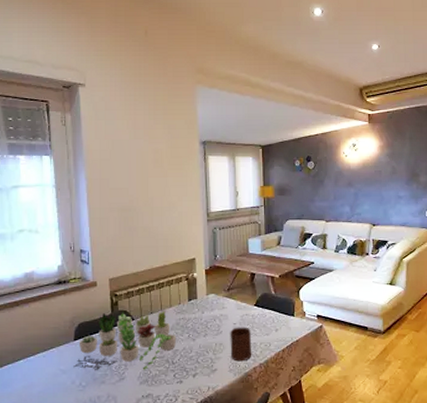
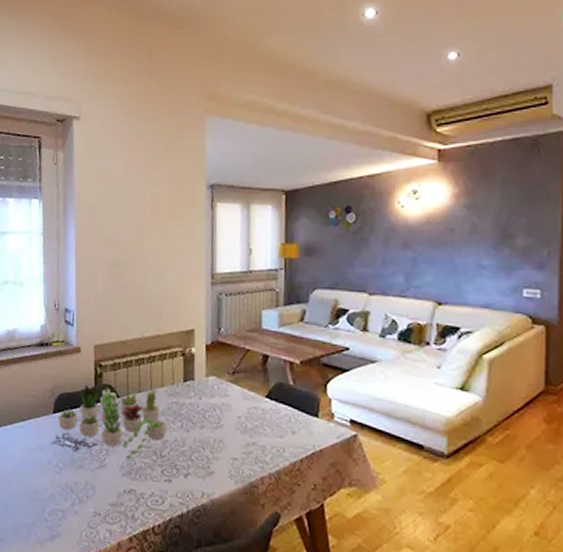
cup: present [230,327,252,362] -> none [232,421,260,467]

